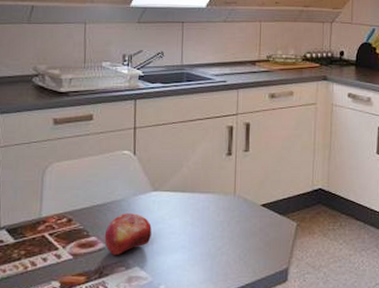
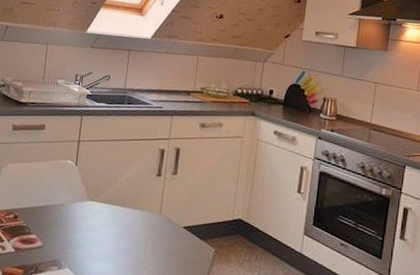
fruit: present [104,213,152,256] -> none [42,217,84,255]

